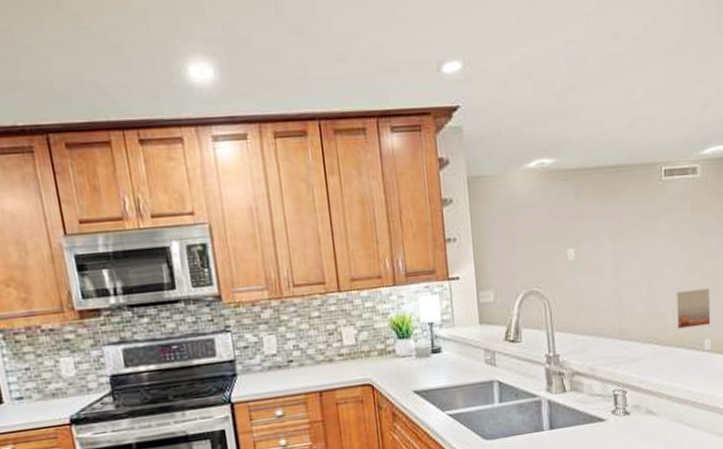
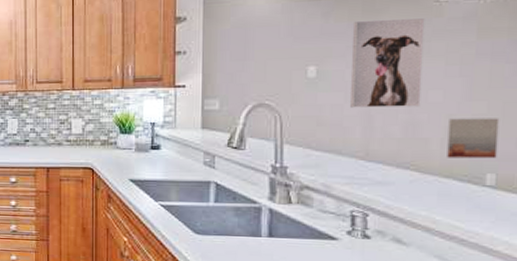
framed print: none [601,197,656,289] -> present [350,18,425,108]

